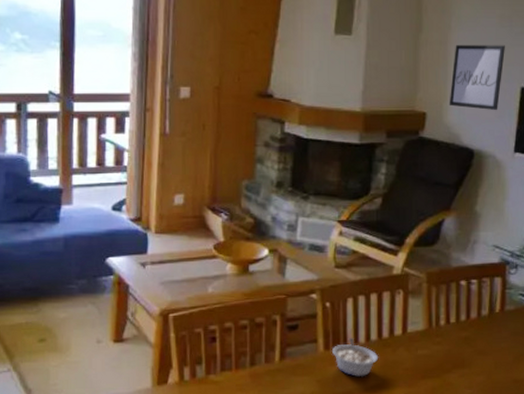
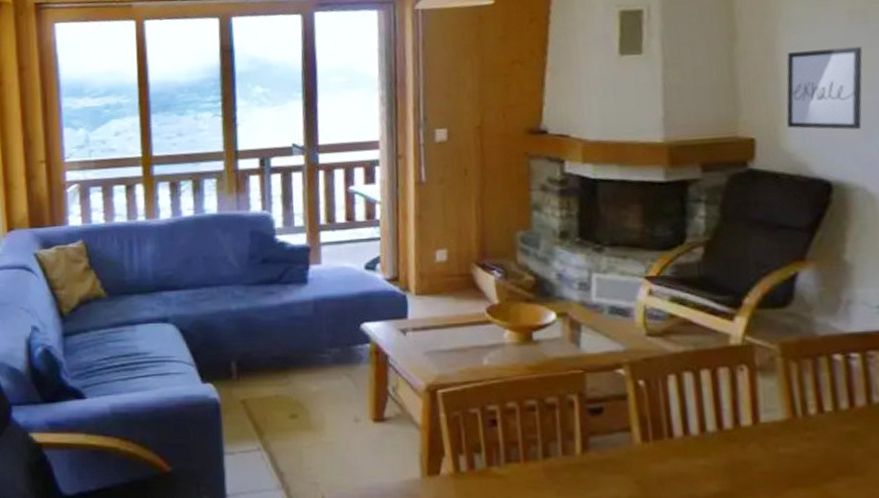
legume: present [331,337,379,377] -> none [651,426,722,479]

